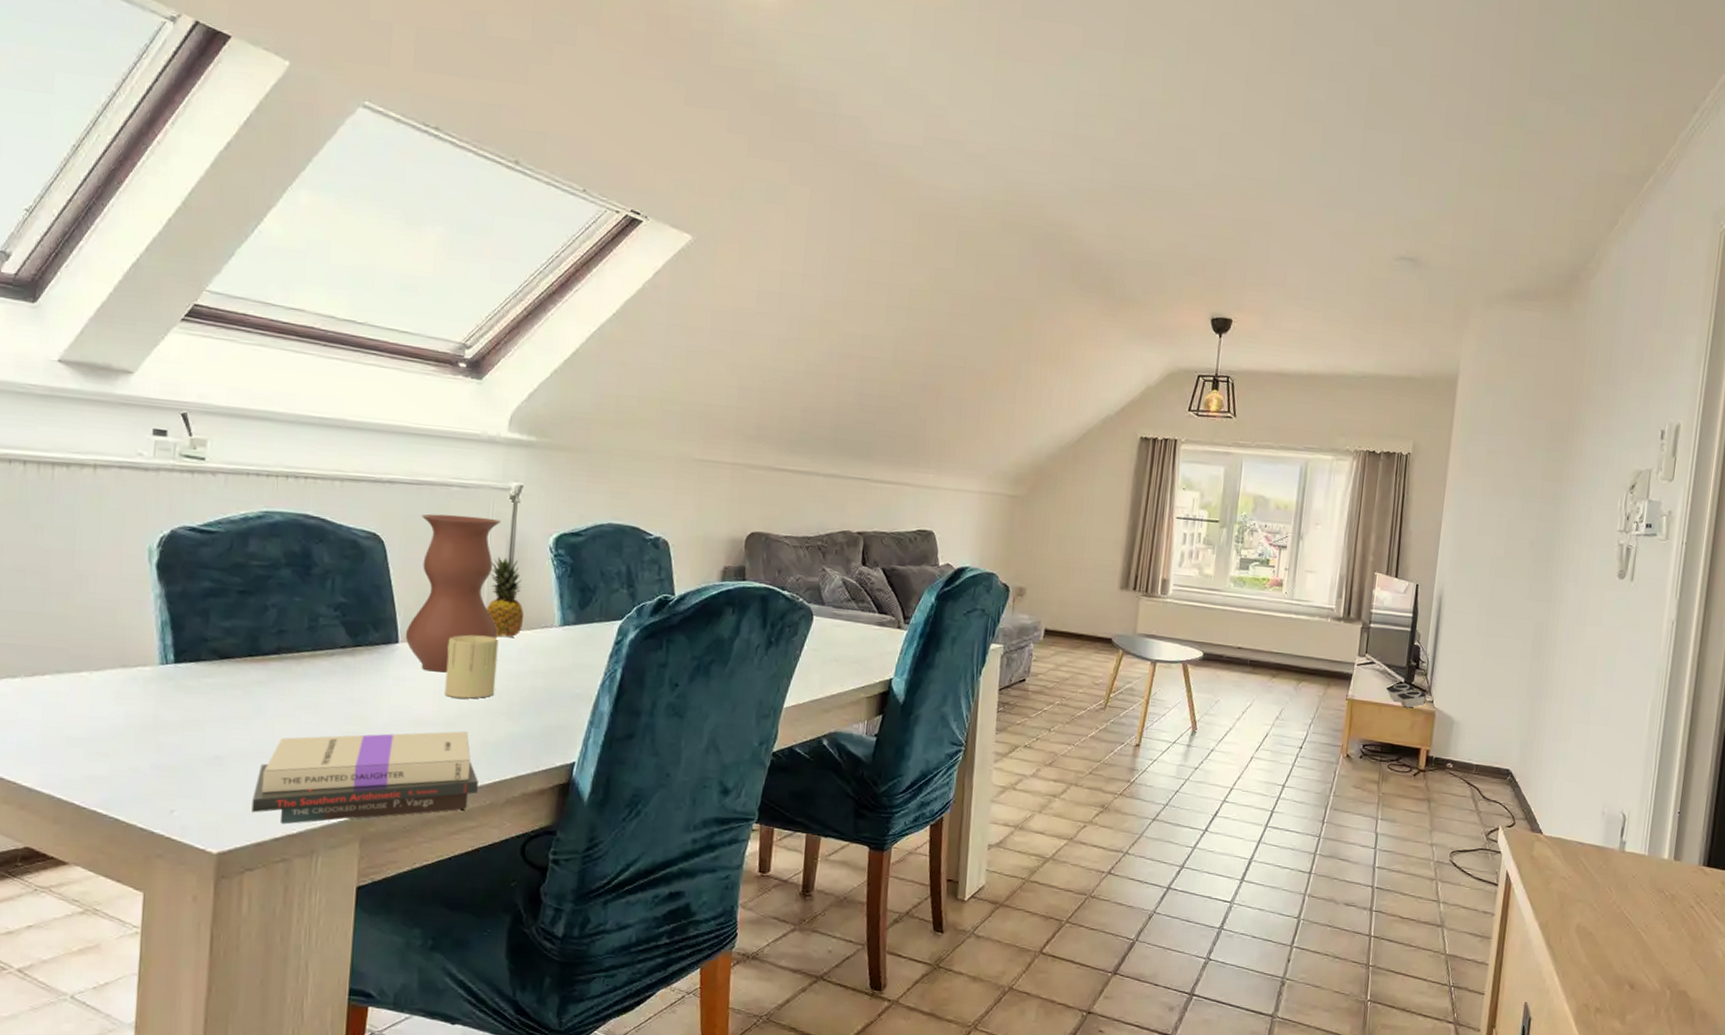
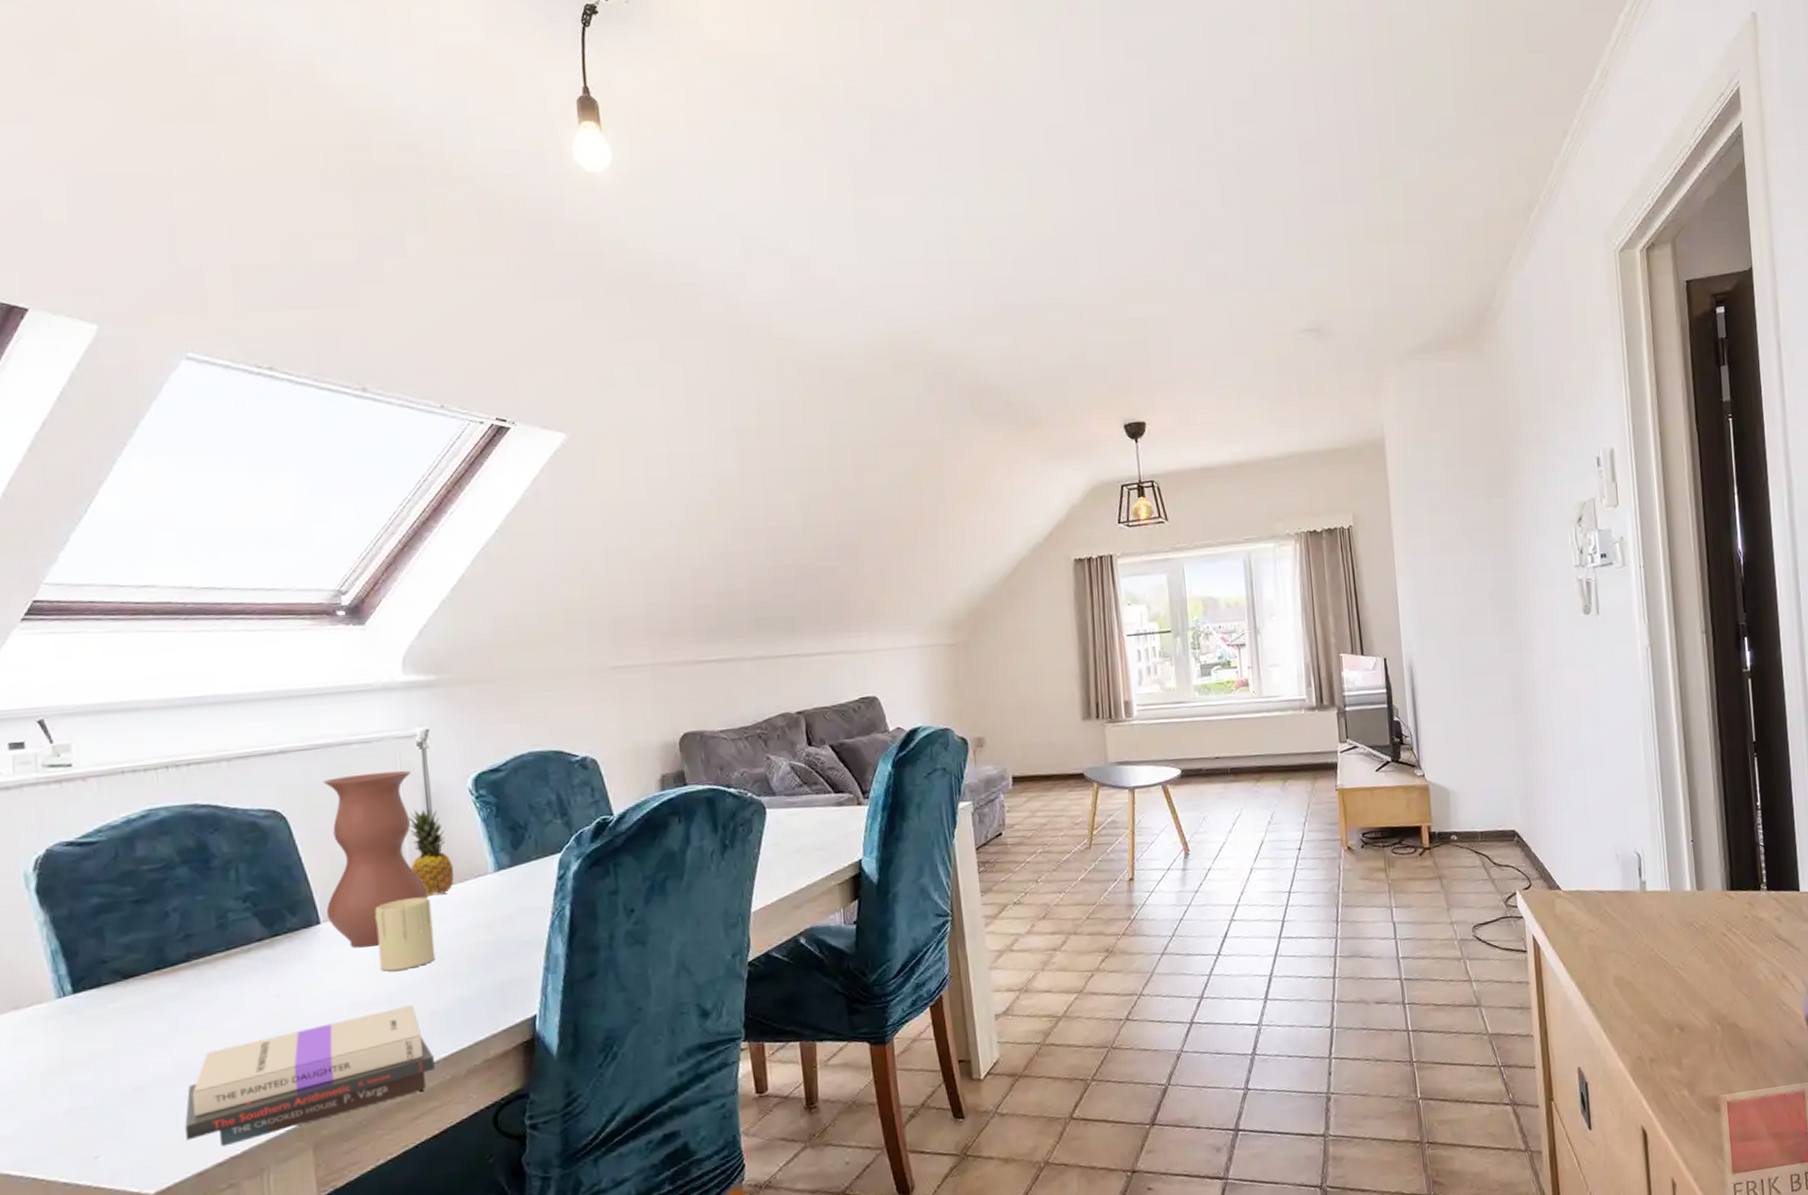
stereo: present [1386,683,1427,708] -> none [1374,762,1417,787]

